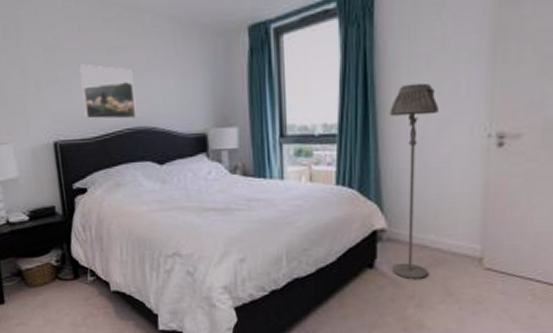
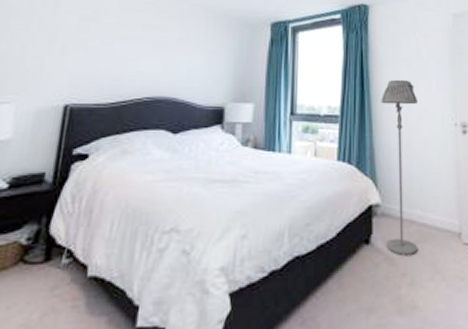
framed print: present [79,64,137,120] -> none [105,36,163,88]

